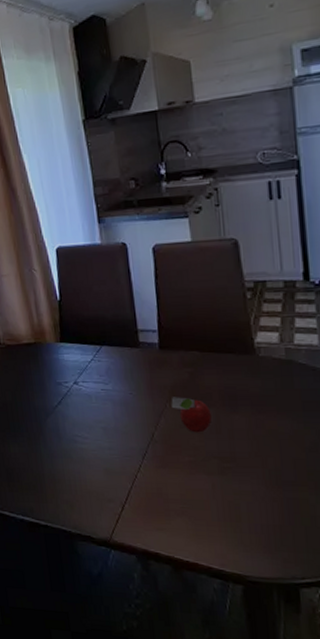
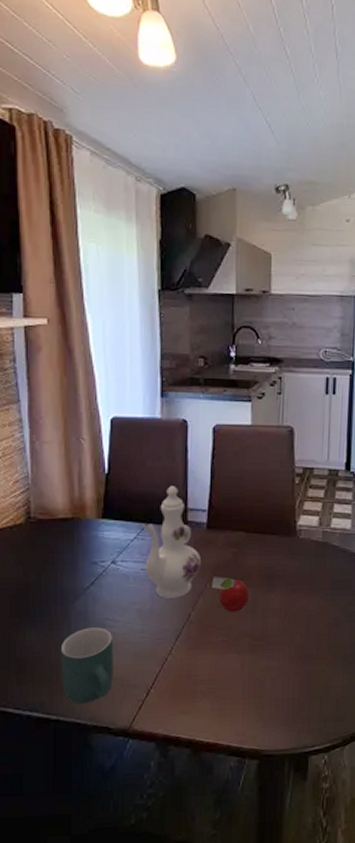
mug: none [40,443,89,513] -> present [60,627,114,704]
ewer: none [98,308,159,417] -> present [143,486,202,598]

